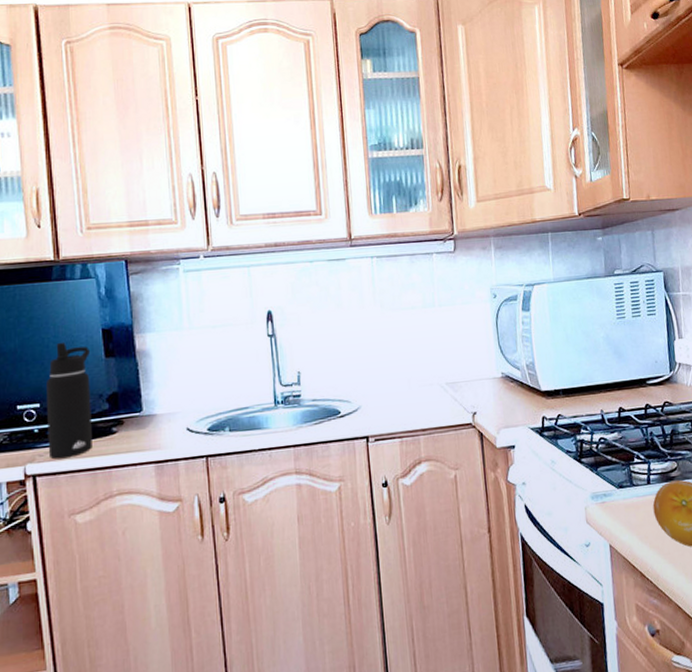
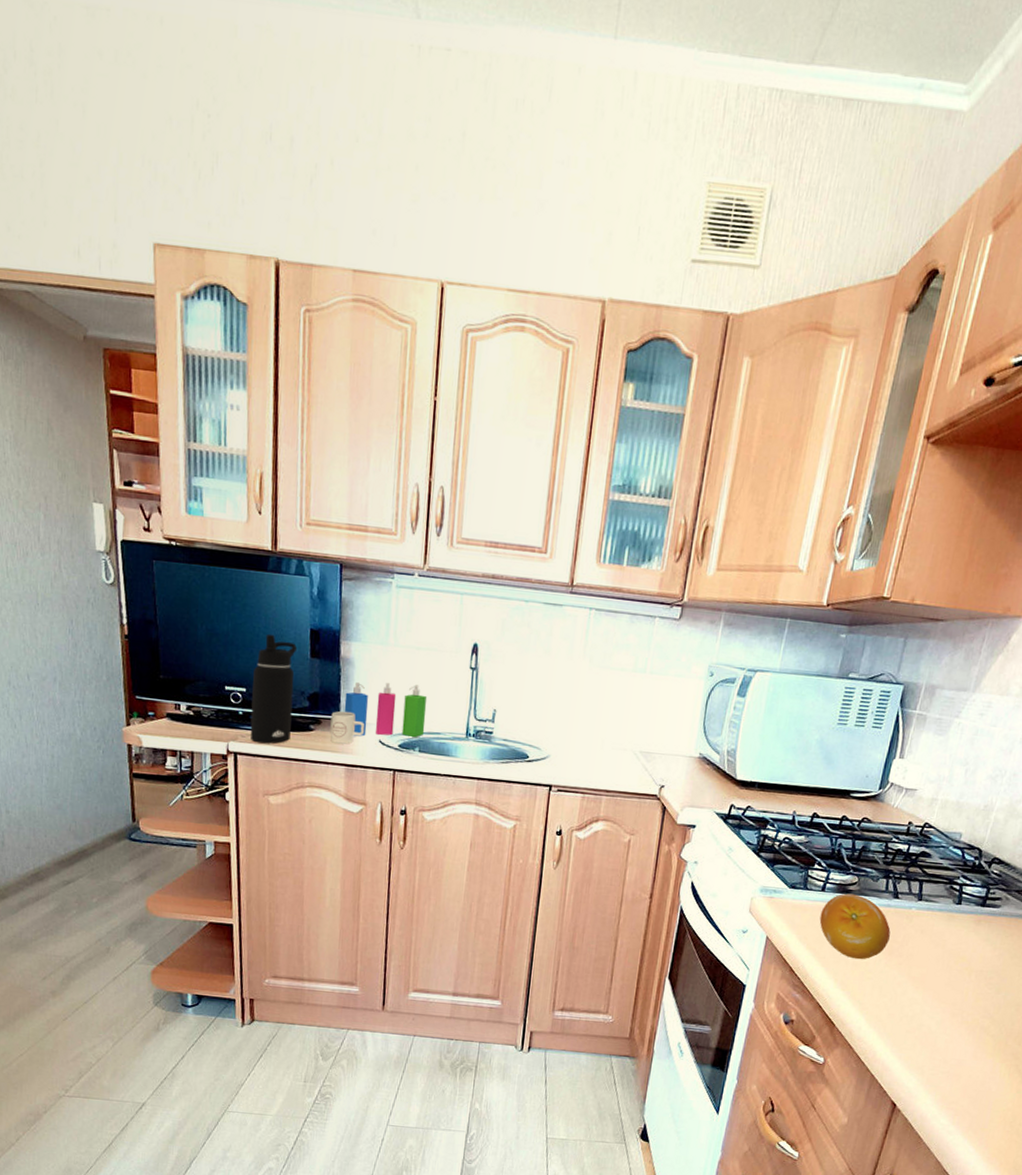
mug: none [133,404,171,442] -> present [329,711,365,744]
soap dispenser: none [145,363,232,431] -> present [344,682,426,737]

